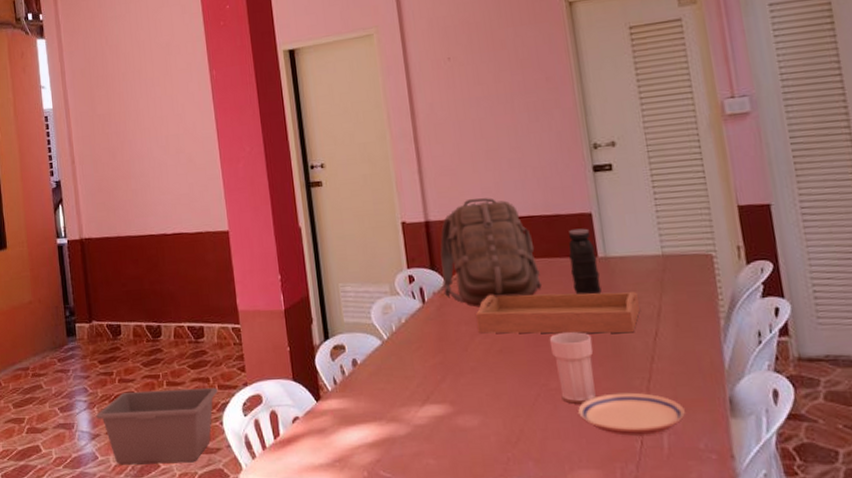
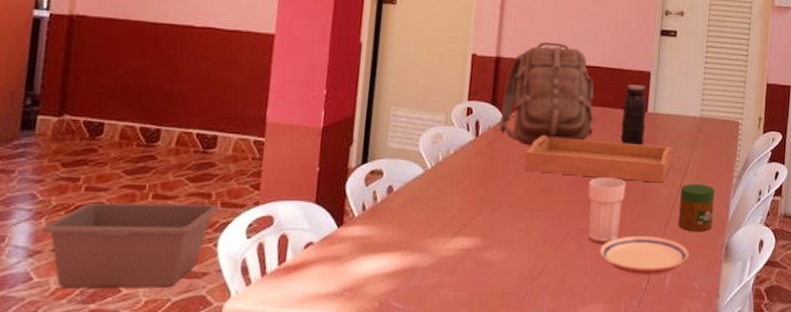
food container: none [657,330,707,385] -> present [678,184,715,232]

